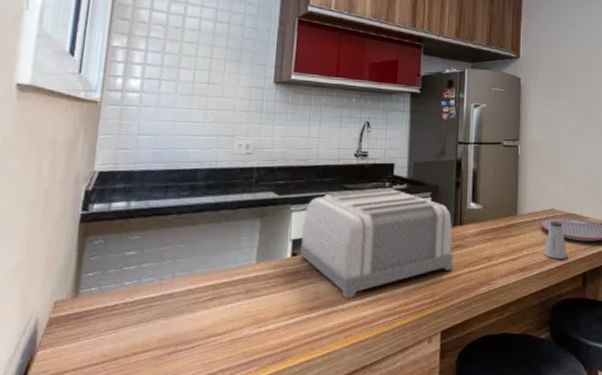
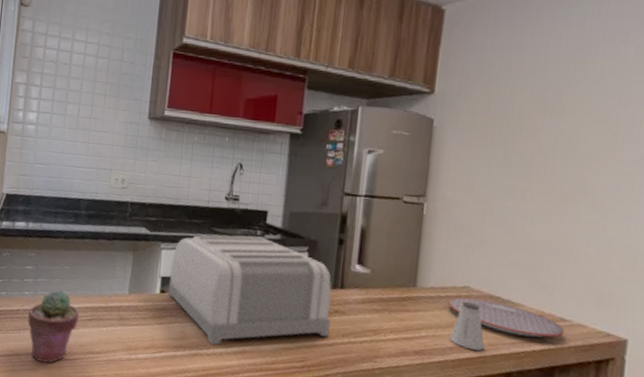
potted succulent: none [129,273,197,360] -> present [28,290,79,363]

